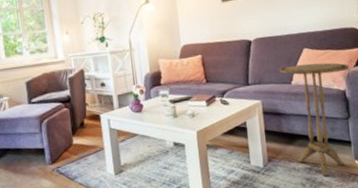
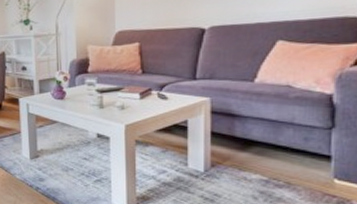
side table: present [279,62,350,177] -> none [239,58,344,193]

